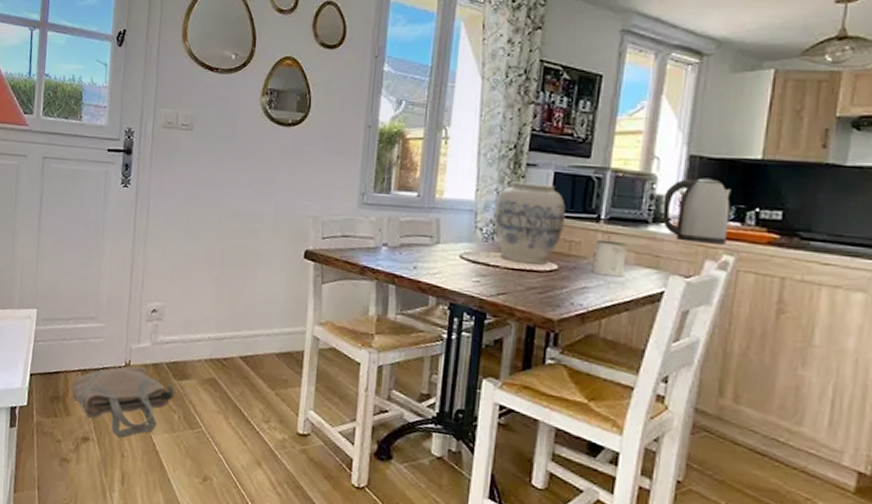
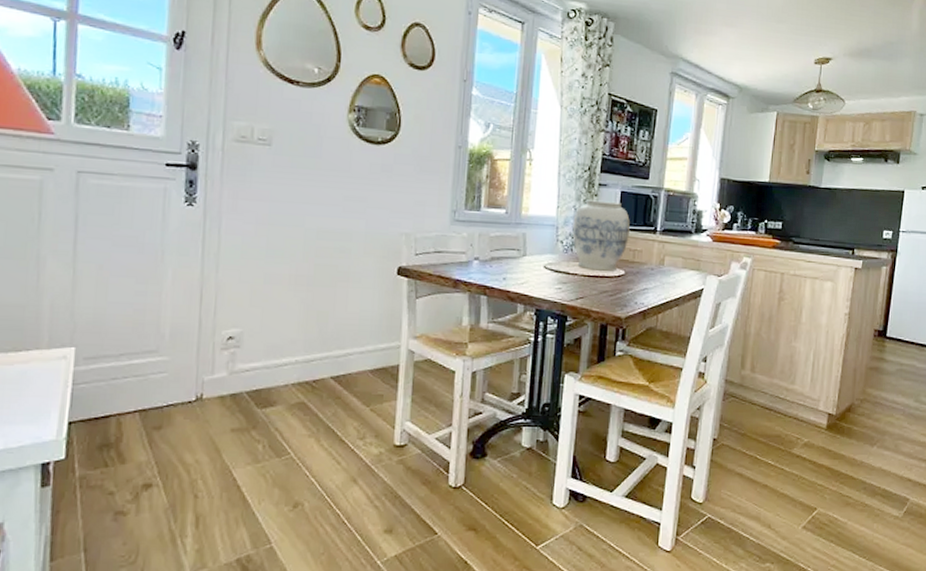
tote bag: present [71,366,174,439] -> none [126,399,257,479]
mug: present [592,239,627,277] -> none [651,248,677,279]
kettle: present [662,178,731,245] -> none [701,196,749,249]

